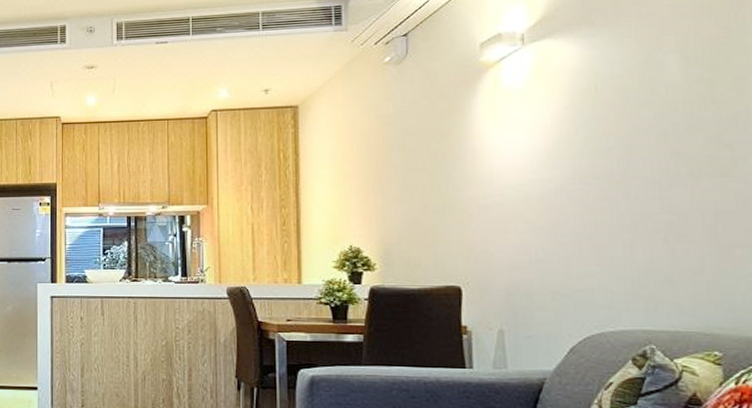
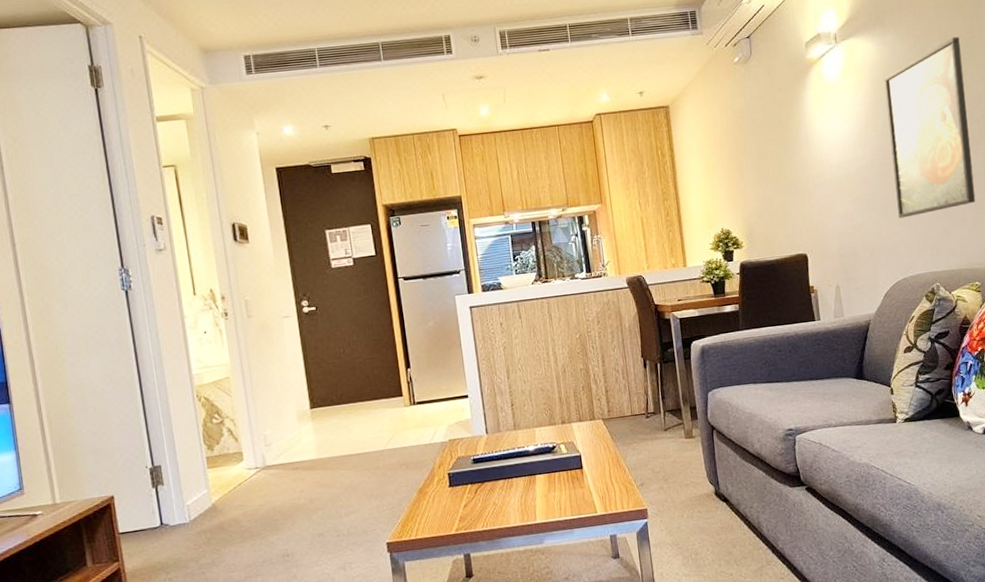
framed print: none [588,41,721,258] -> present [884,36,976,218]

